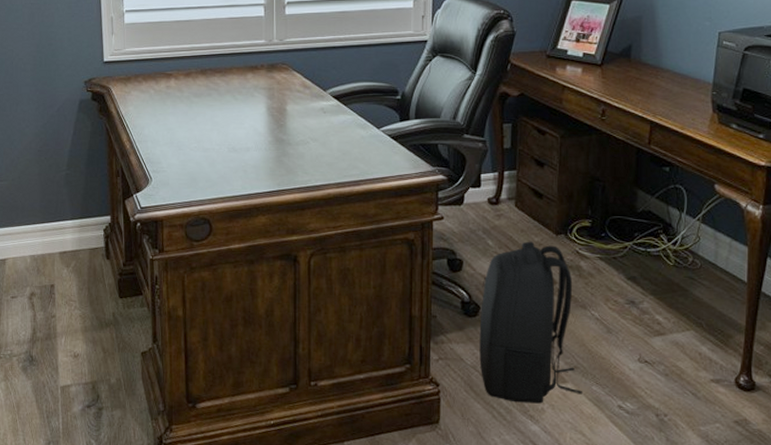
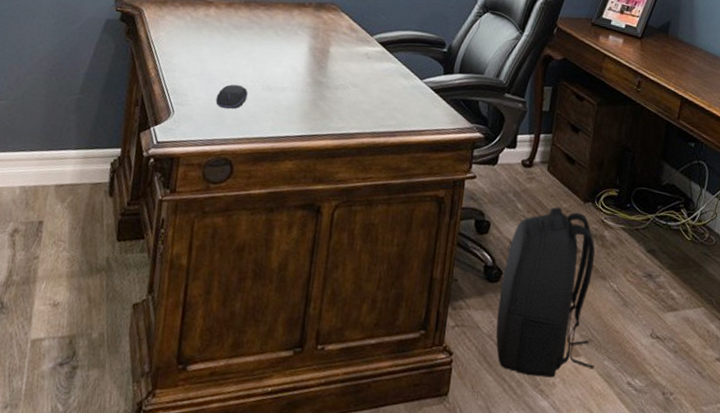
computer mouse: none [187,148,216,173] -> present [215,84,248,110]

